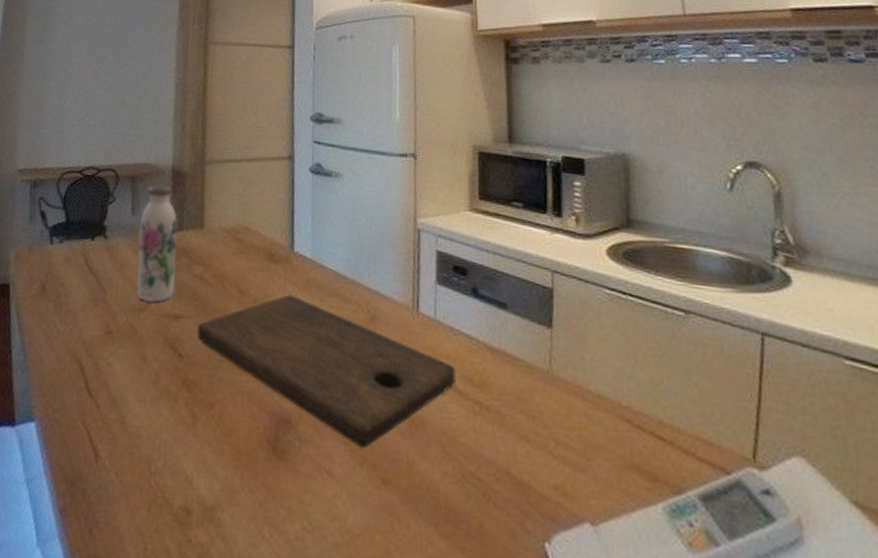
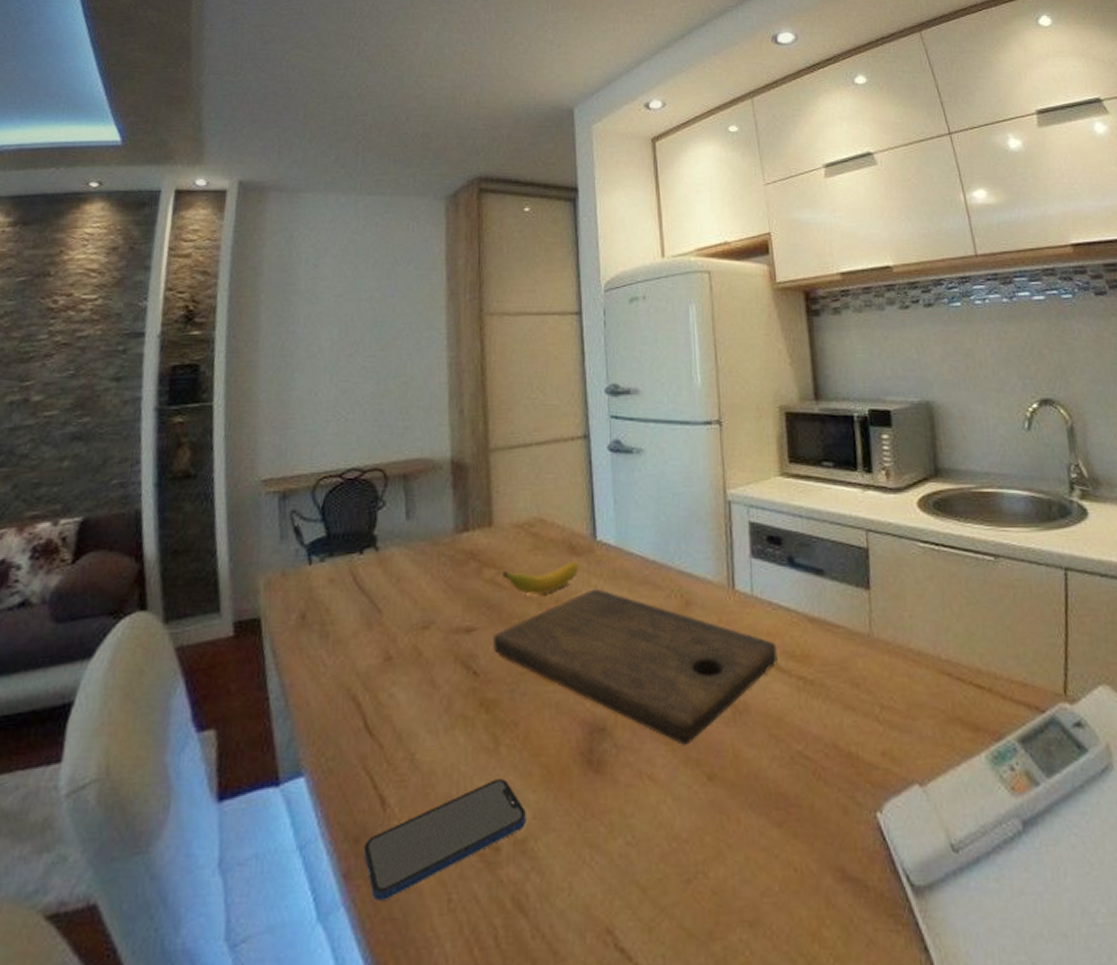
smartphone: none [77,450,216,539] -> present [363,779,526,900]
water bottle: present [136,185,178,303] -> none [416,482,464,617]
banana: none [209,268,277,294] -> present [503,562,579,595]

